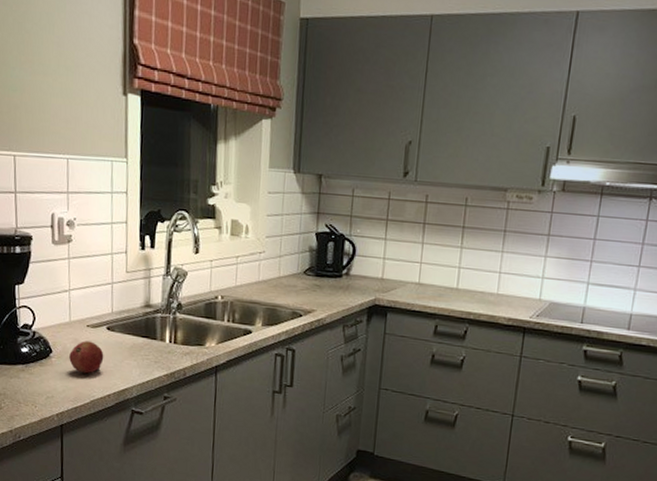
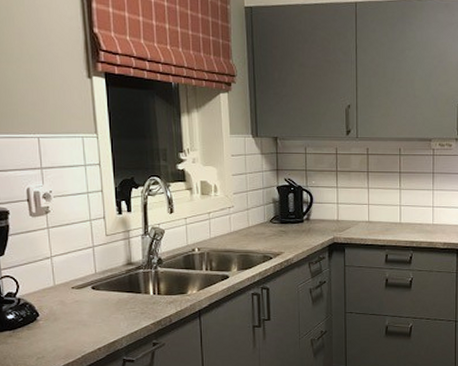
fruit: present [69,341,104,374] -> none [57,301,91,332]

